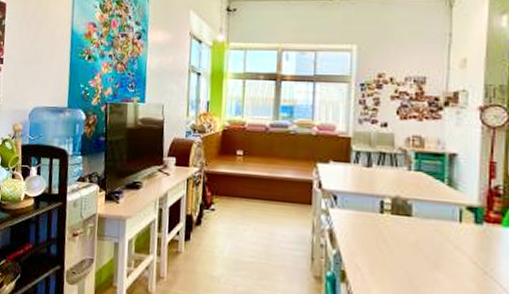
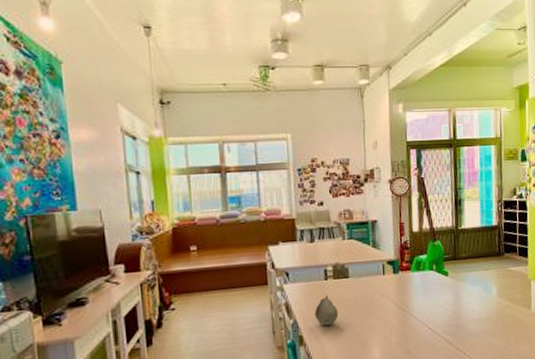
fruit: none [363,231,393,269] -> present [314,295,339,326]

